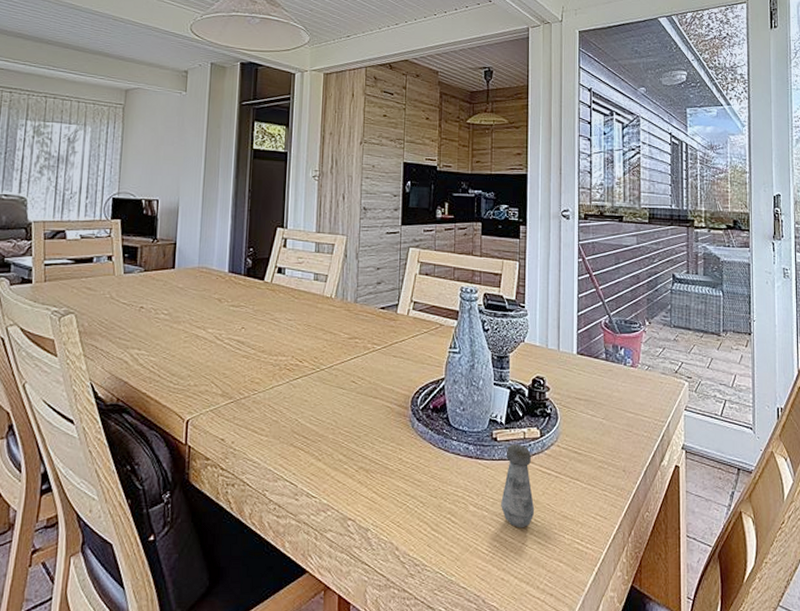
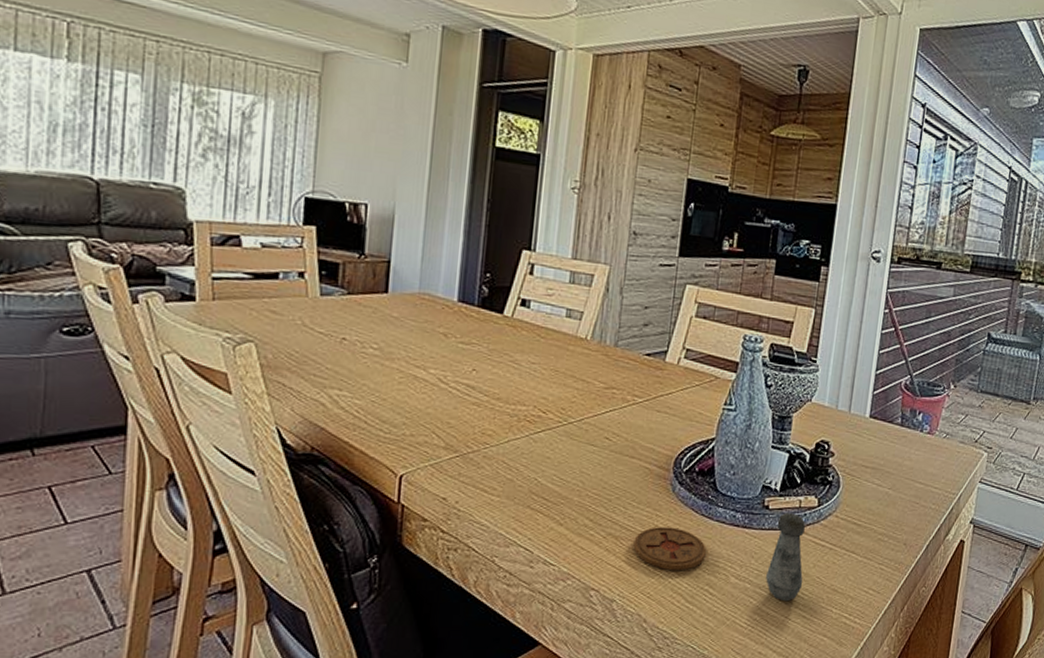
coaster: none [382,460,446,501] -> present [633,527,707,571]

